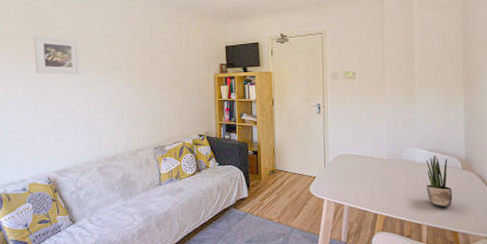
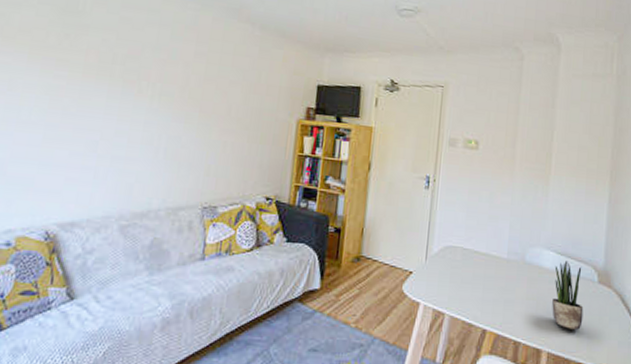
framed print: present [34,35,81,74] -> none [53,34,122,95]

